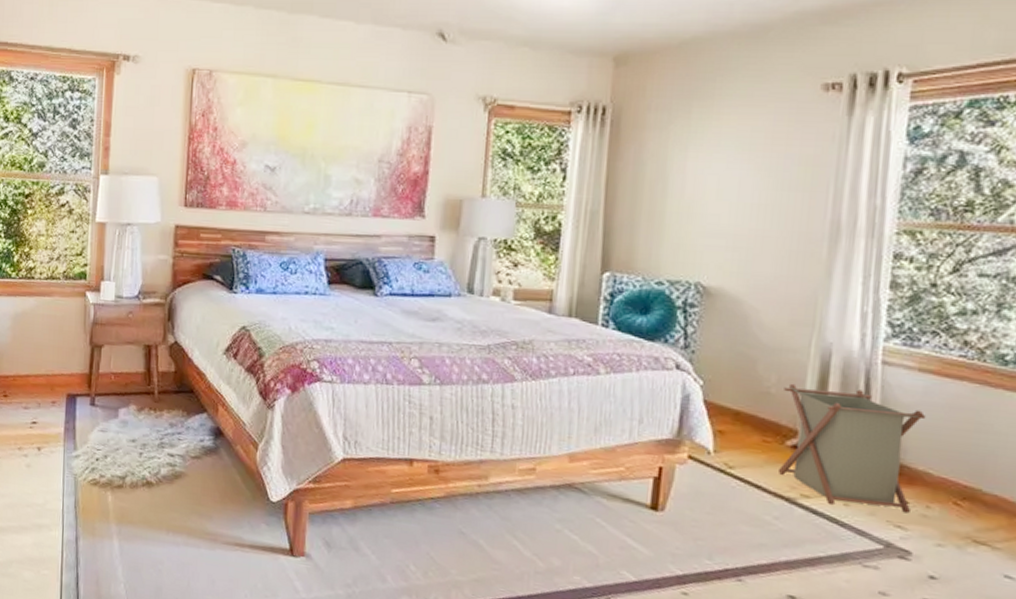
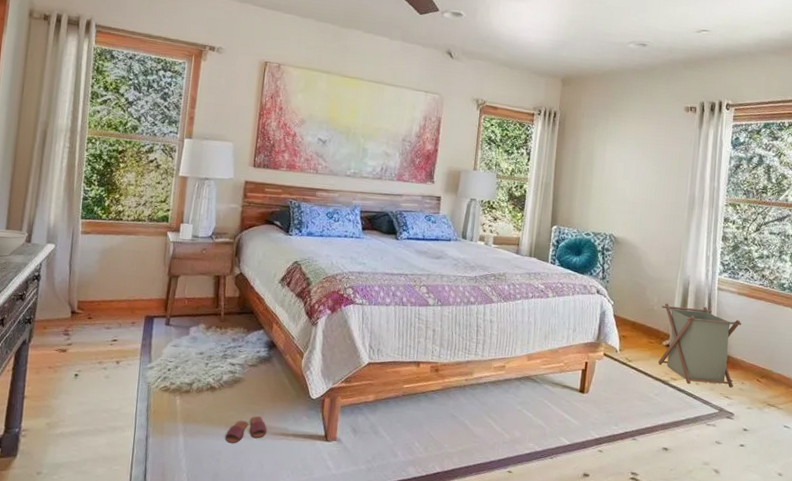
slippers: none [167,520,216,552] -> present [225,416,267,443]

